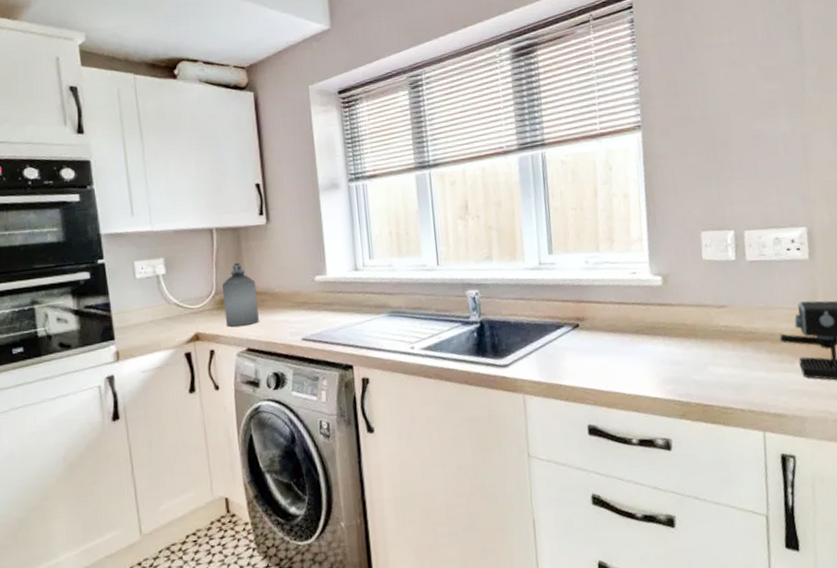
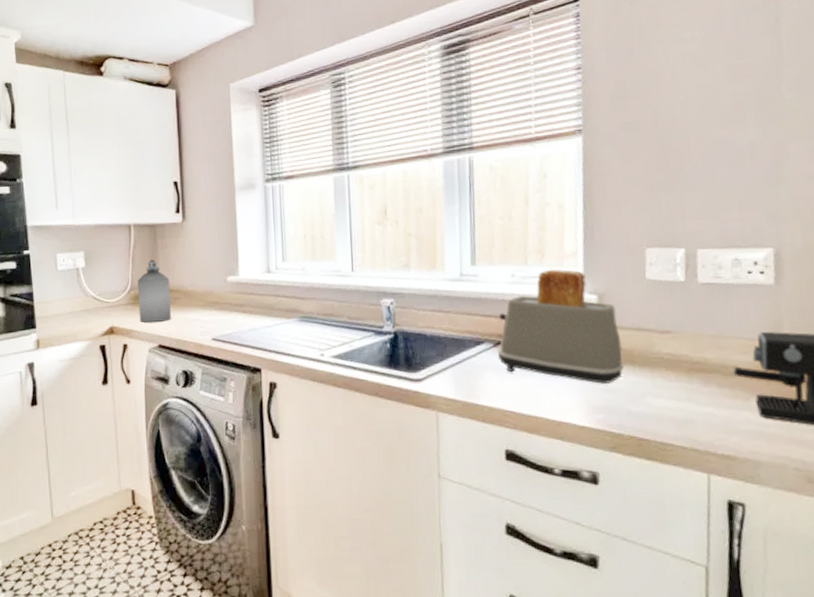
toaster: none [575,254,688,358] -> present [497,268,624,384]

